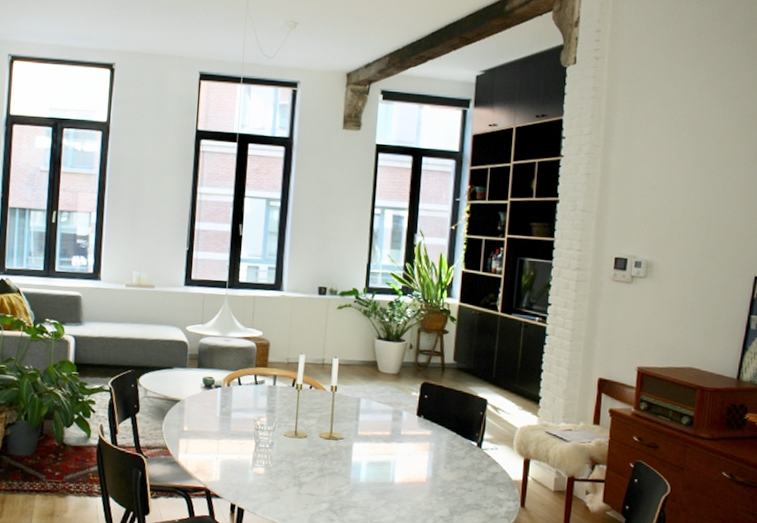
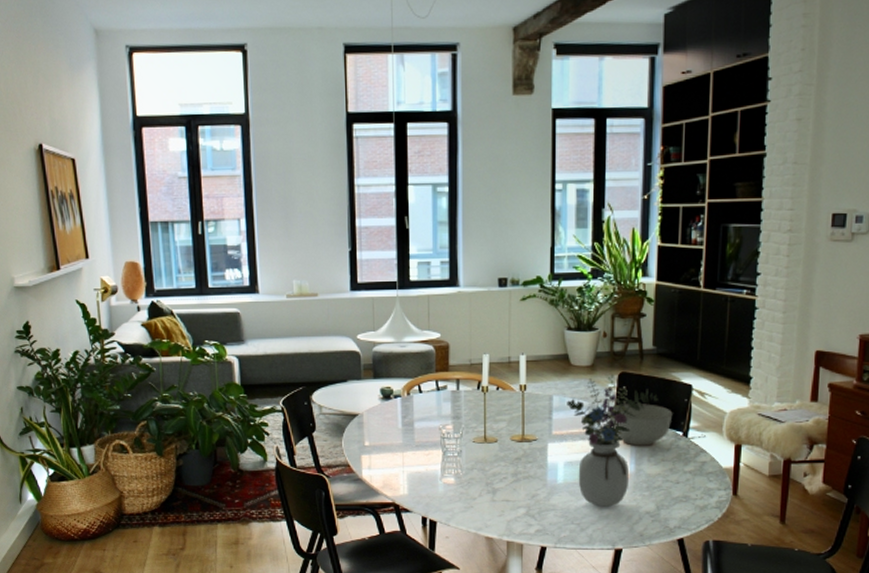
bouquet: none [373,383,457,509] -> present [567,374,659,507]
bowl: none [409,411,469,453] -> present [608,404,673,446]

